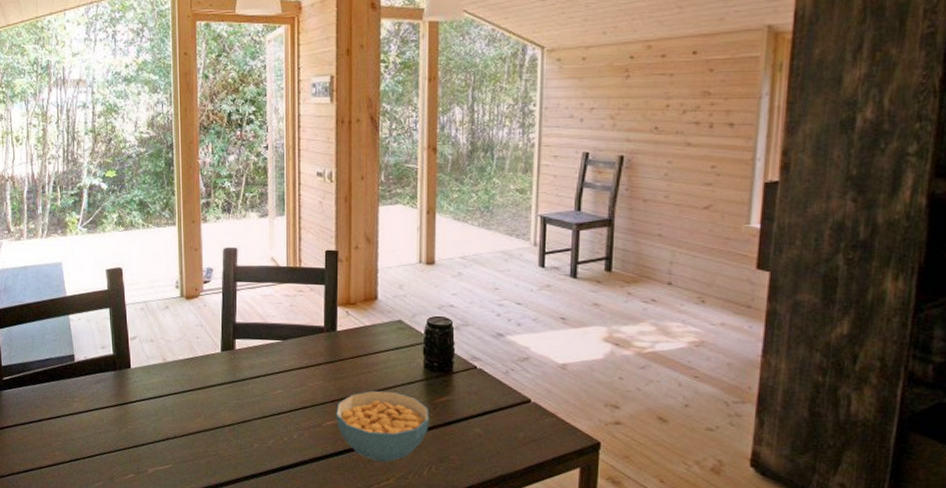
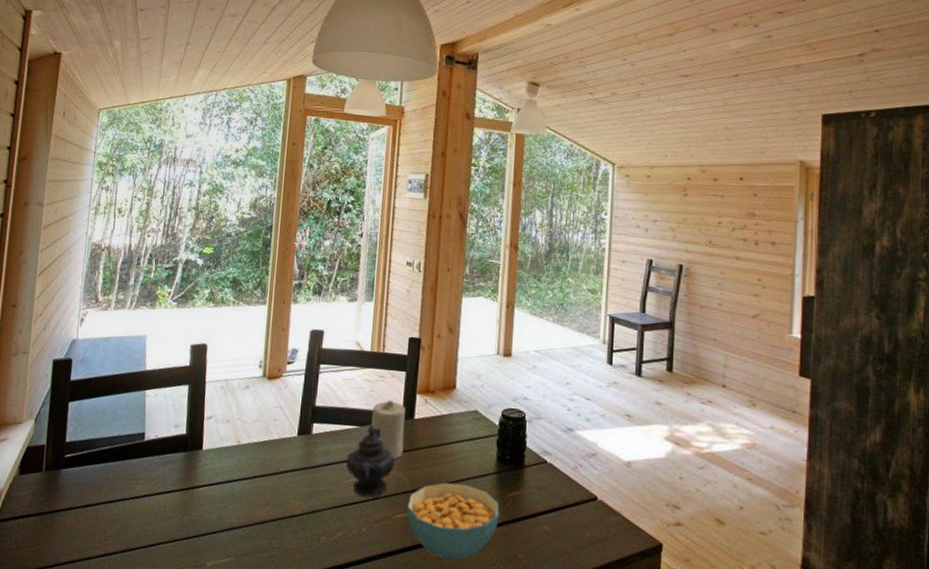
teapot: none [272,337,320,407] -> present [346,424,395,498]
candle: none [294,313,328,371] -> present [371,400,405,460]

